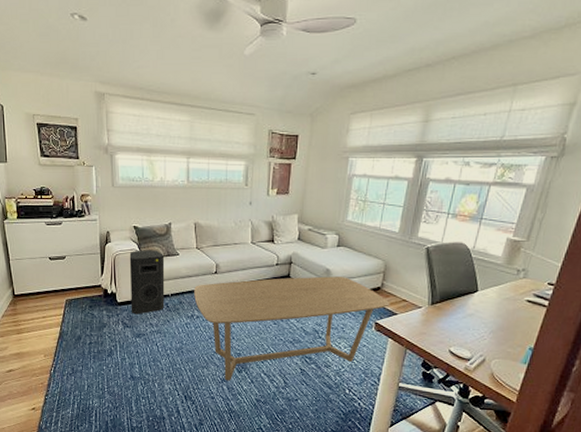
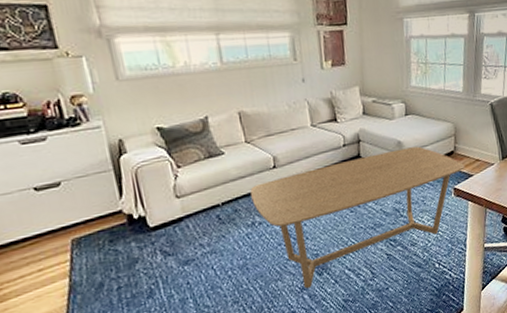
speaker: present [129,250,165,315] -> none [156,152,216,238]

